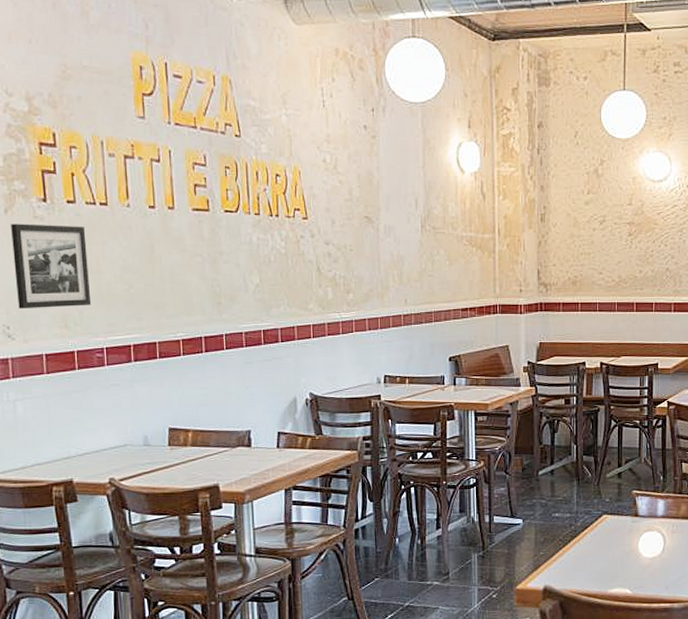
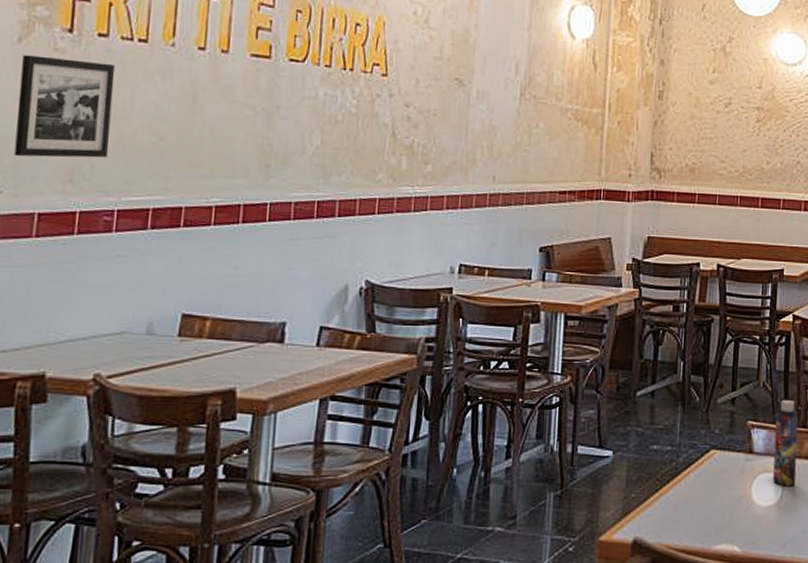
bottle: none [655,472,676,541] -> present [772,400,799,486]

